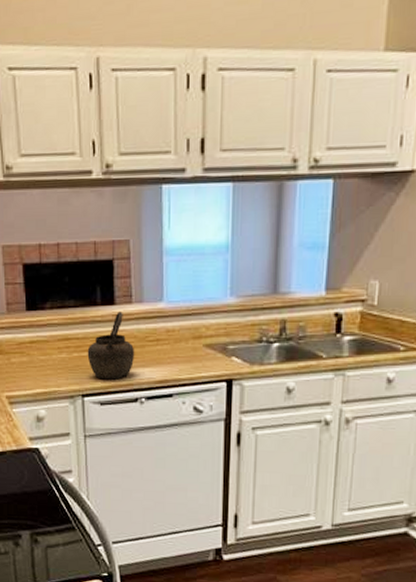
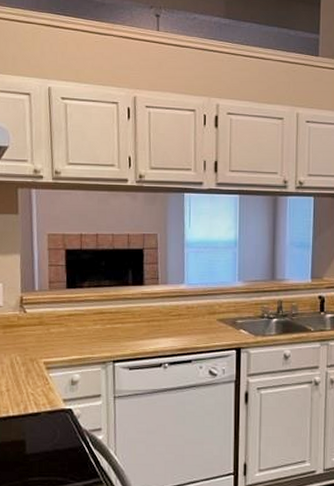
kettle: present [87,311,135,380] -> none [119,291,160,348]

